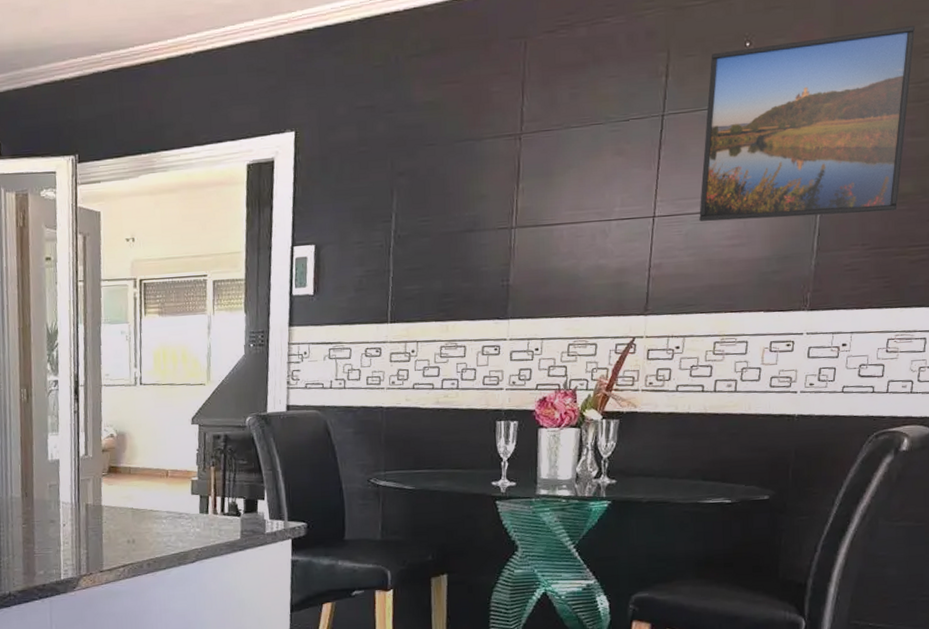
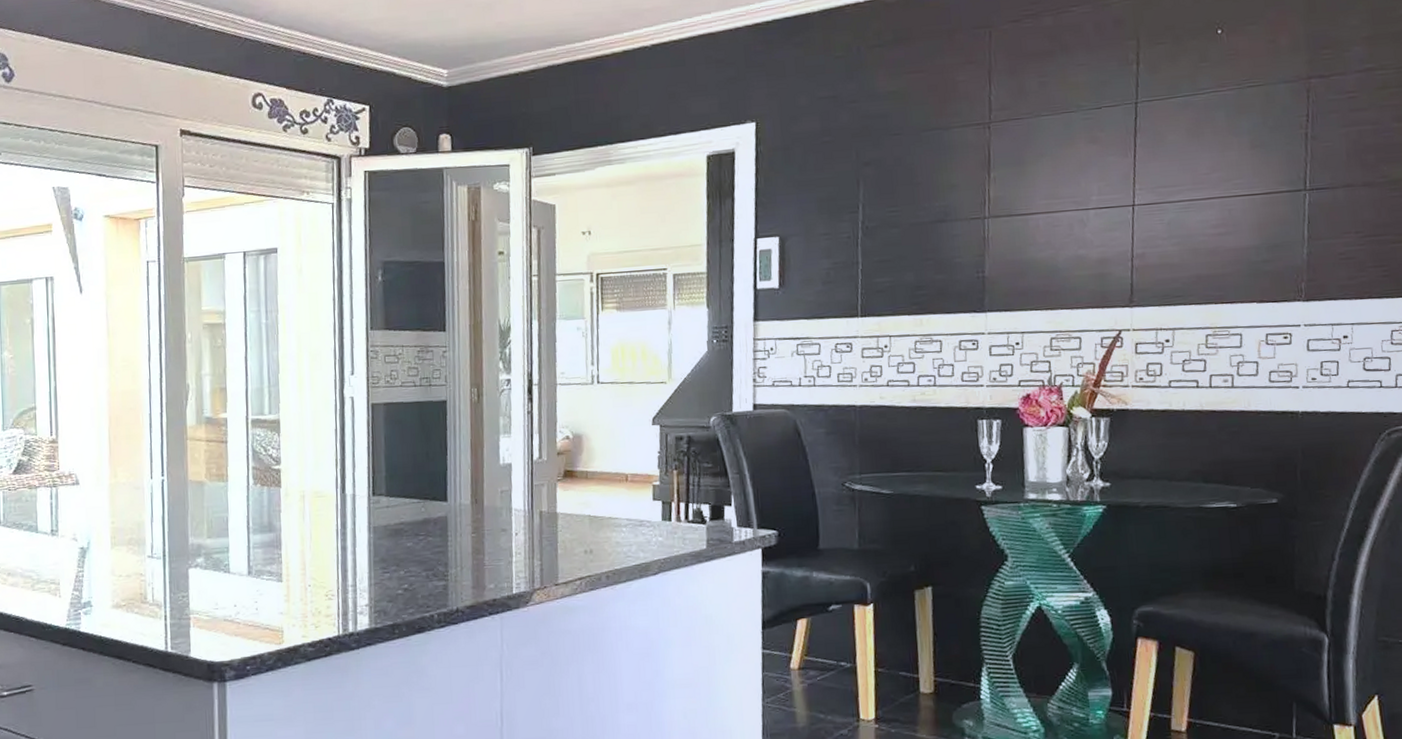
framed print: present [699,26,916,222] -> none [1180,11,1392,210]

